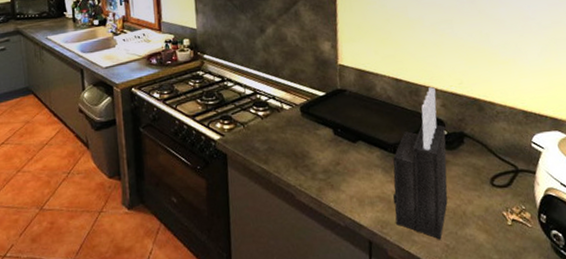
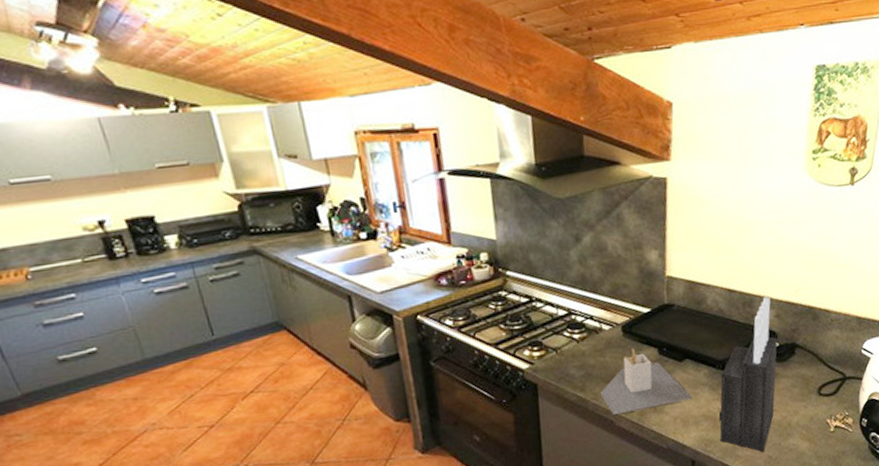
utensil holder: none [281,127,367,188] -> present [600,348,693,415]

